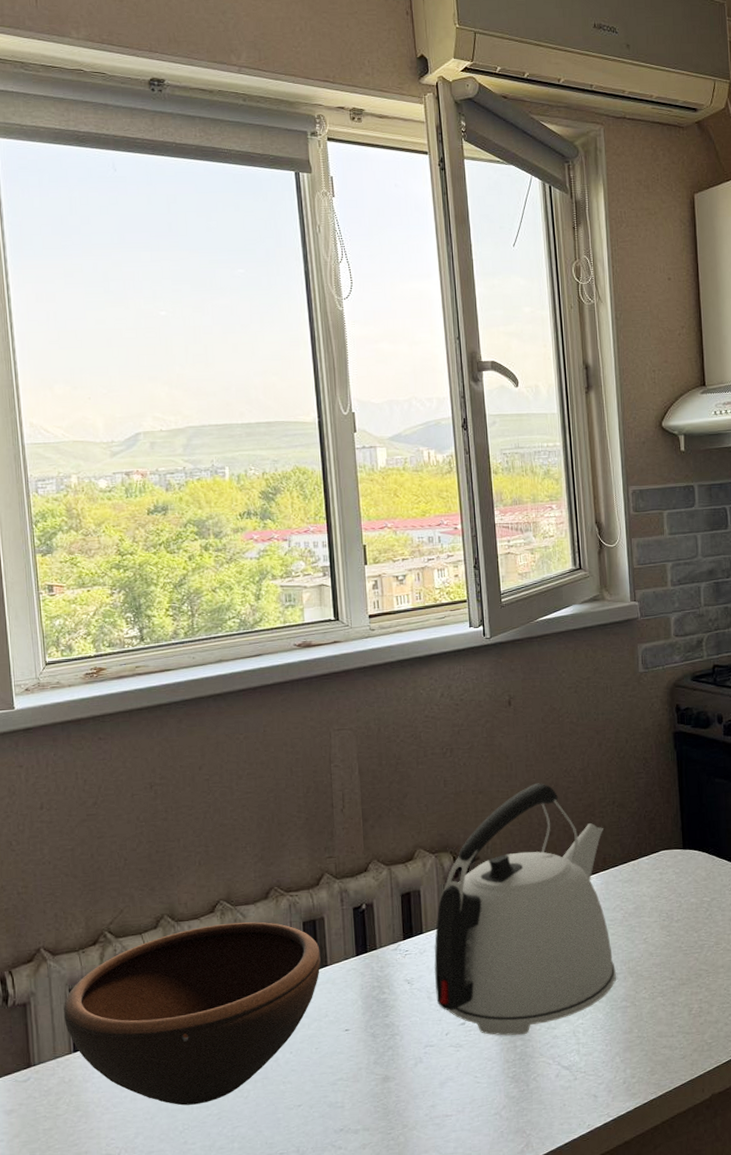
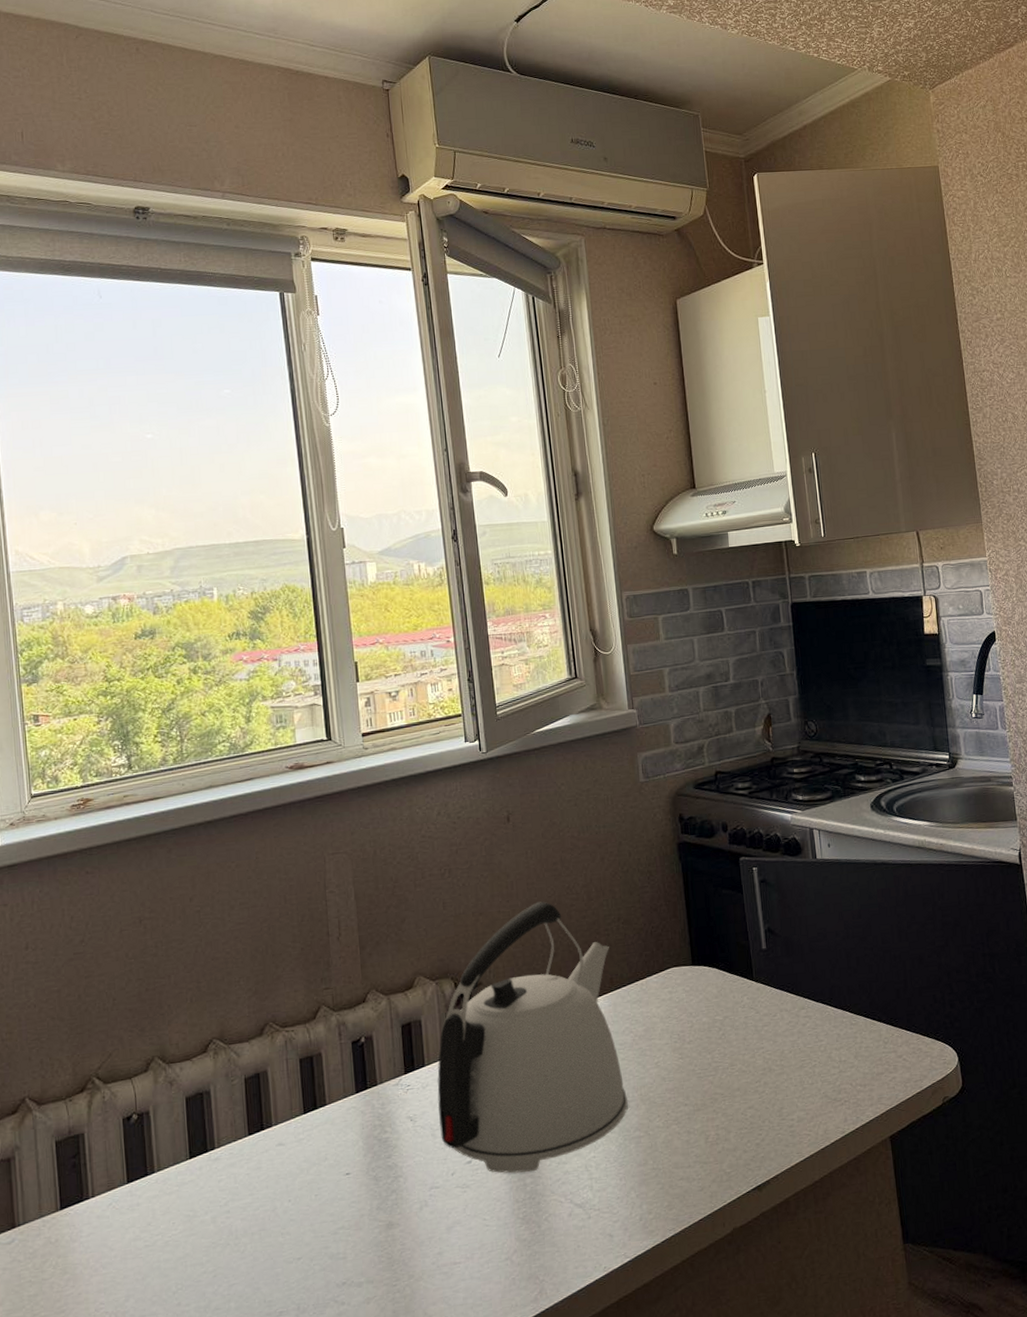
bowl: present [63,921,321,1106] -> none [49,1060,319,1264]

